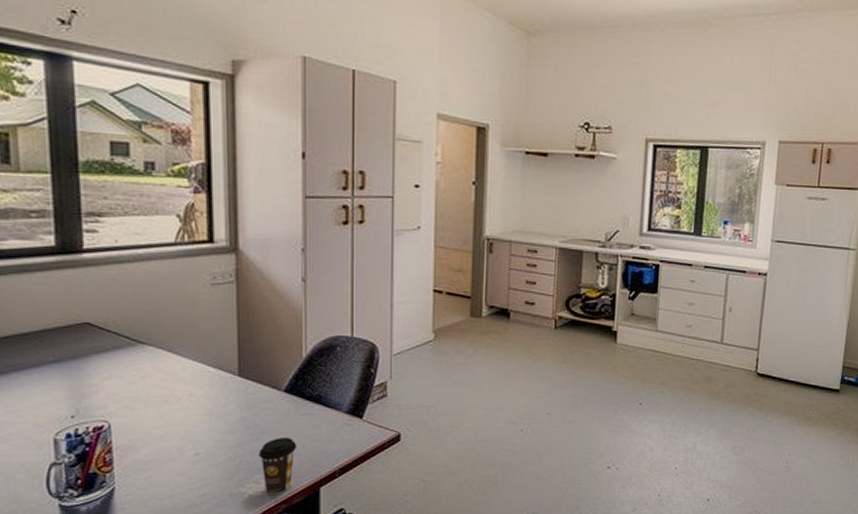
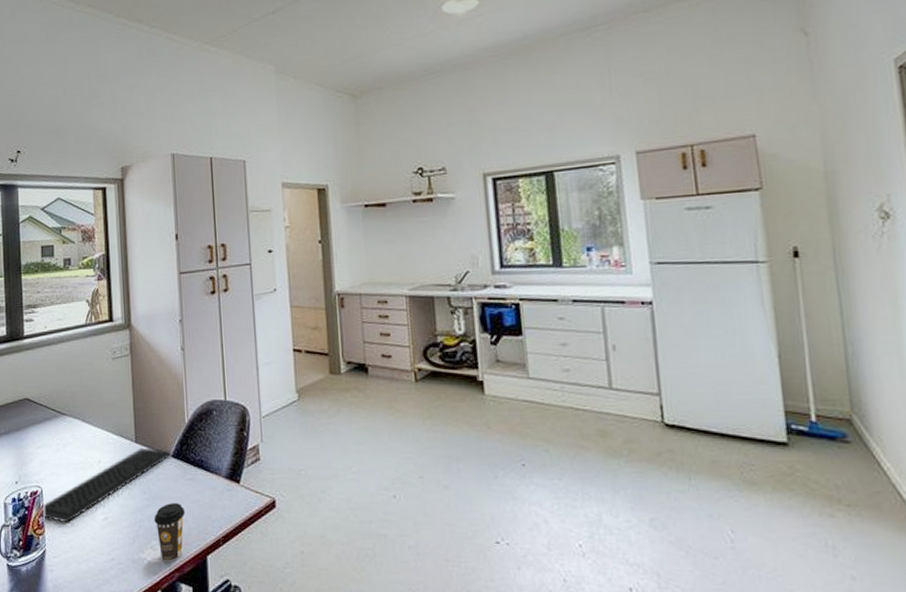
keyboard: none [110,381,283,458] -> present [42,447,171,522]

